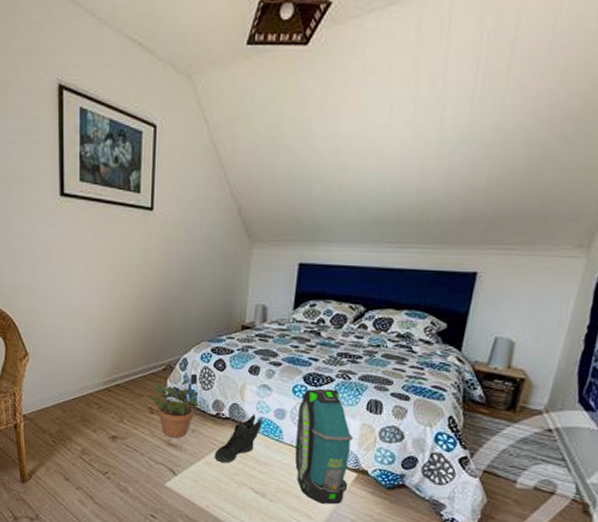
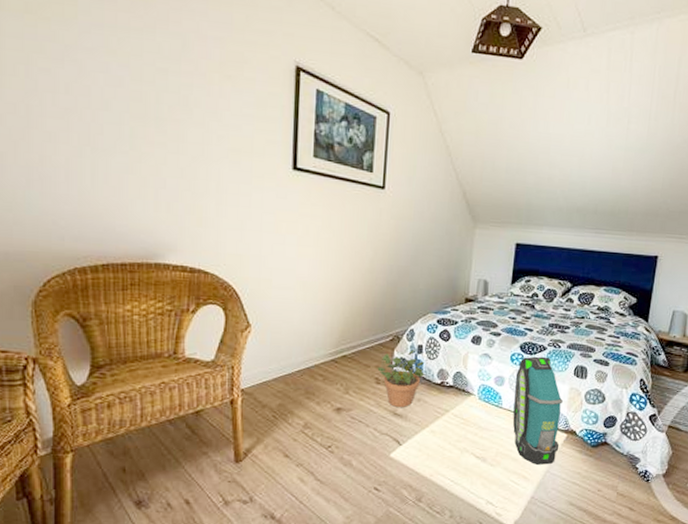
sneaker: present [214,414,263,463] -> none [438,382,484,431]

